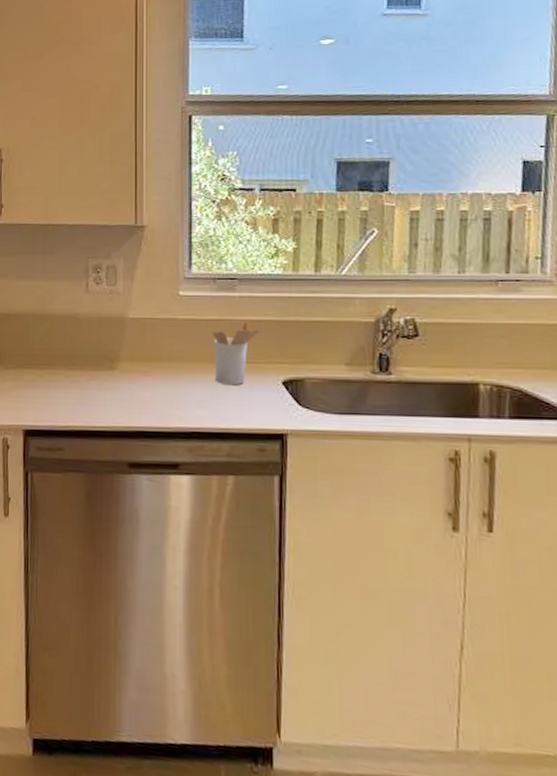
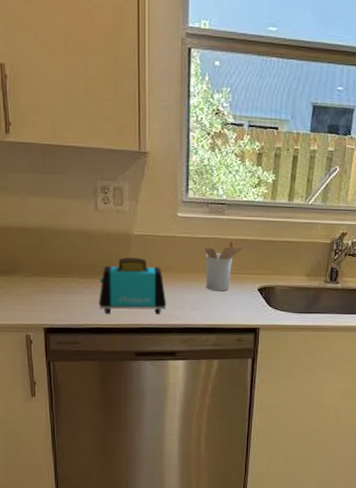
toaster: none [86,344,167,414] -> present [99,257,167,314]

